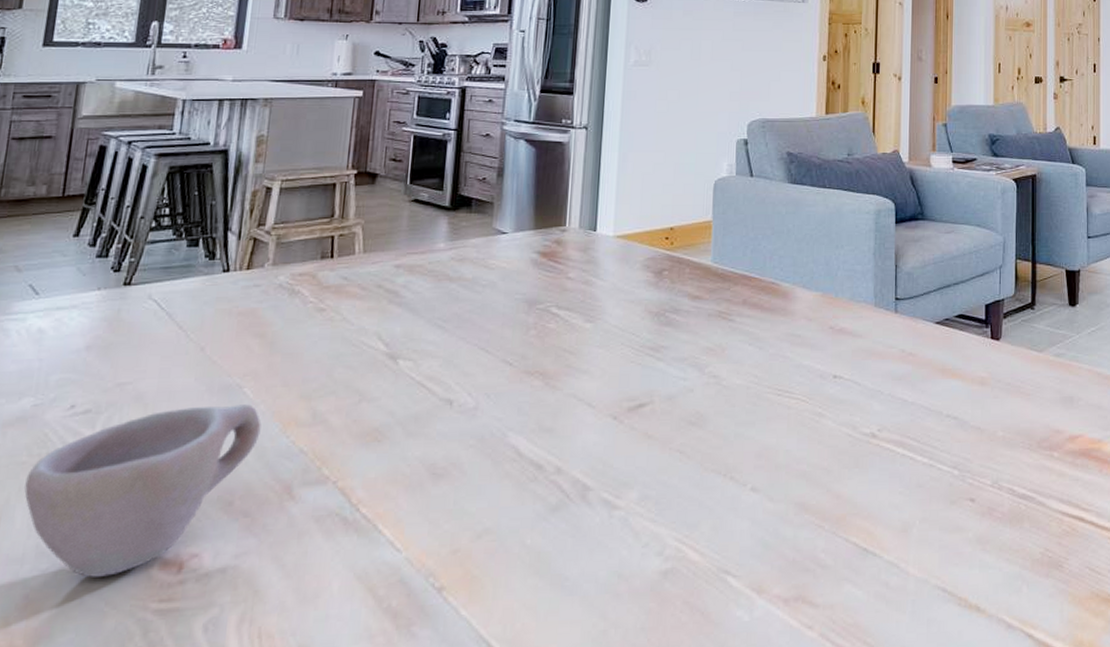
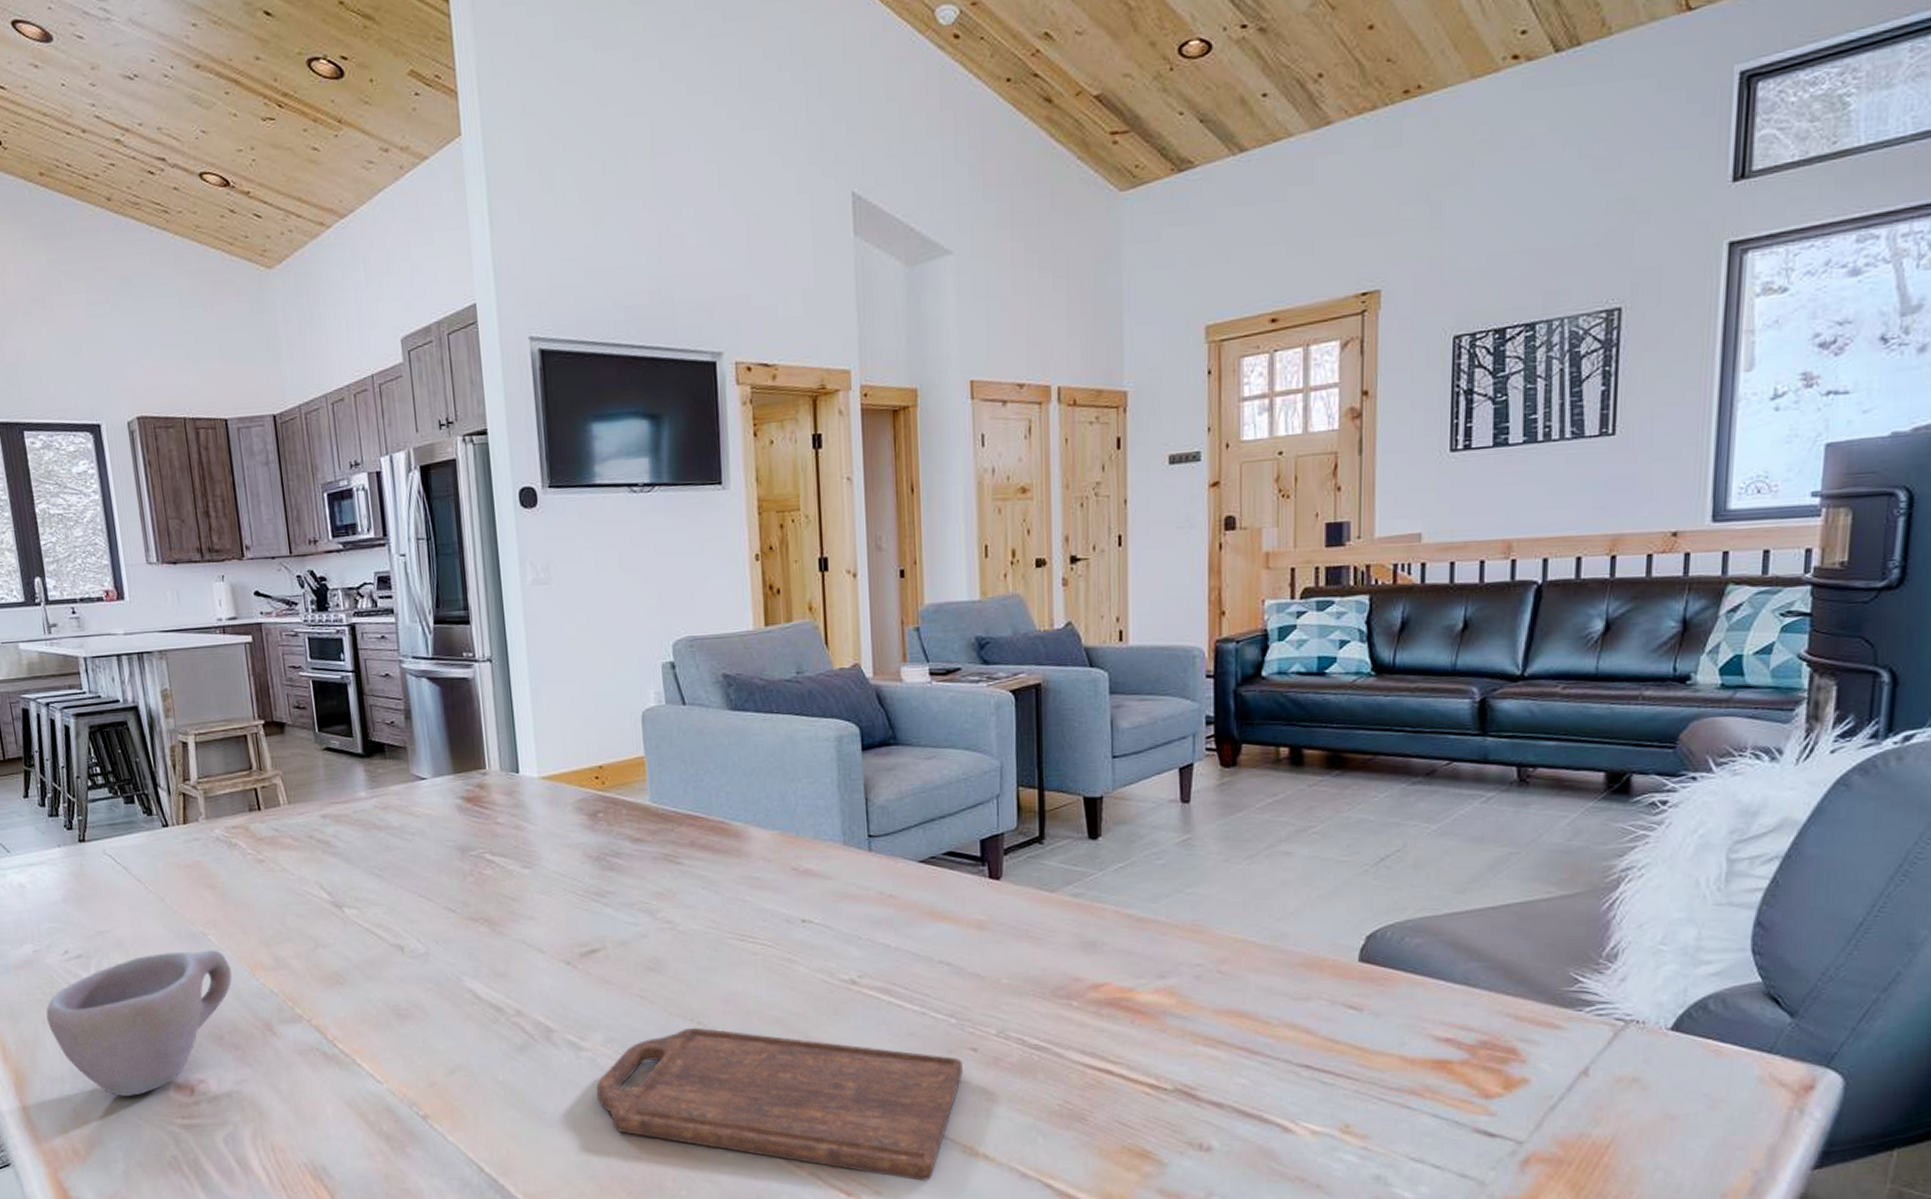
cutting board: none [624,482,962,637] -> present [597,1027,963,1181]

